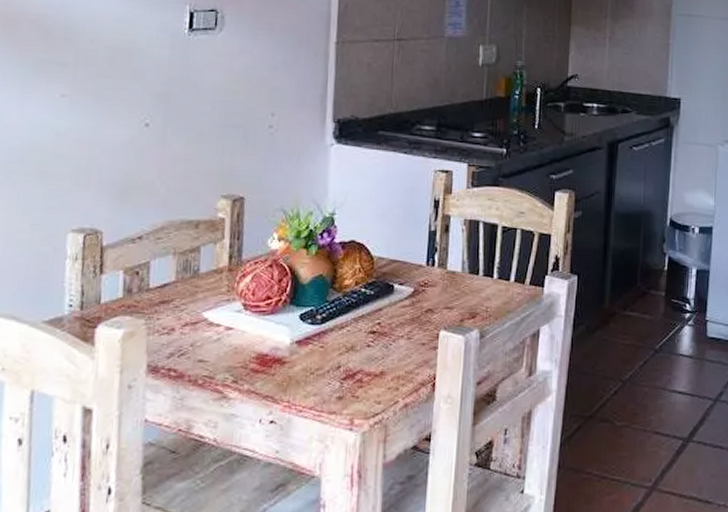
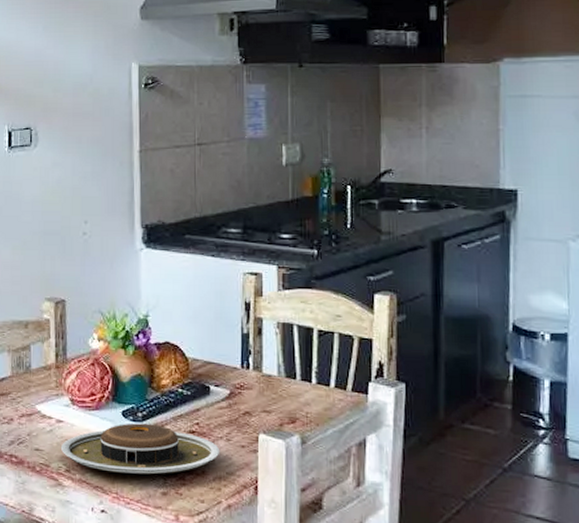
plate: none [228,326,401,380] -> present [60,423,220,475]

